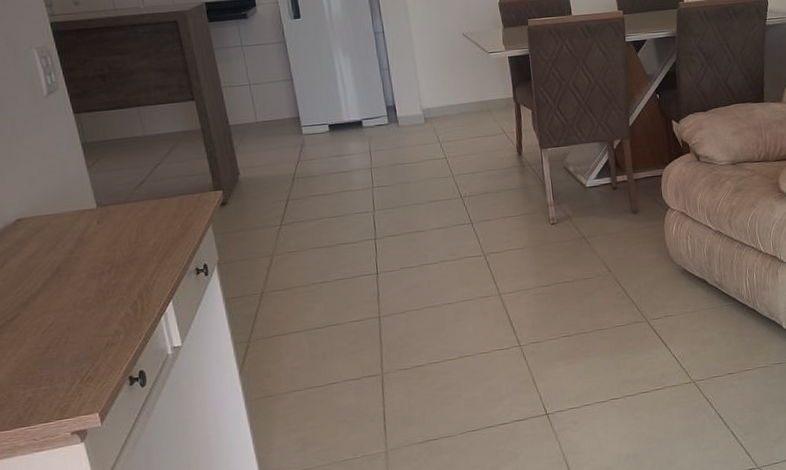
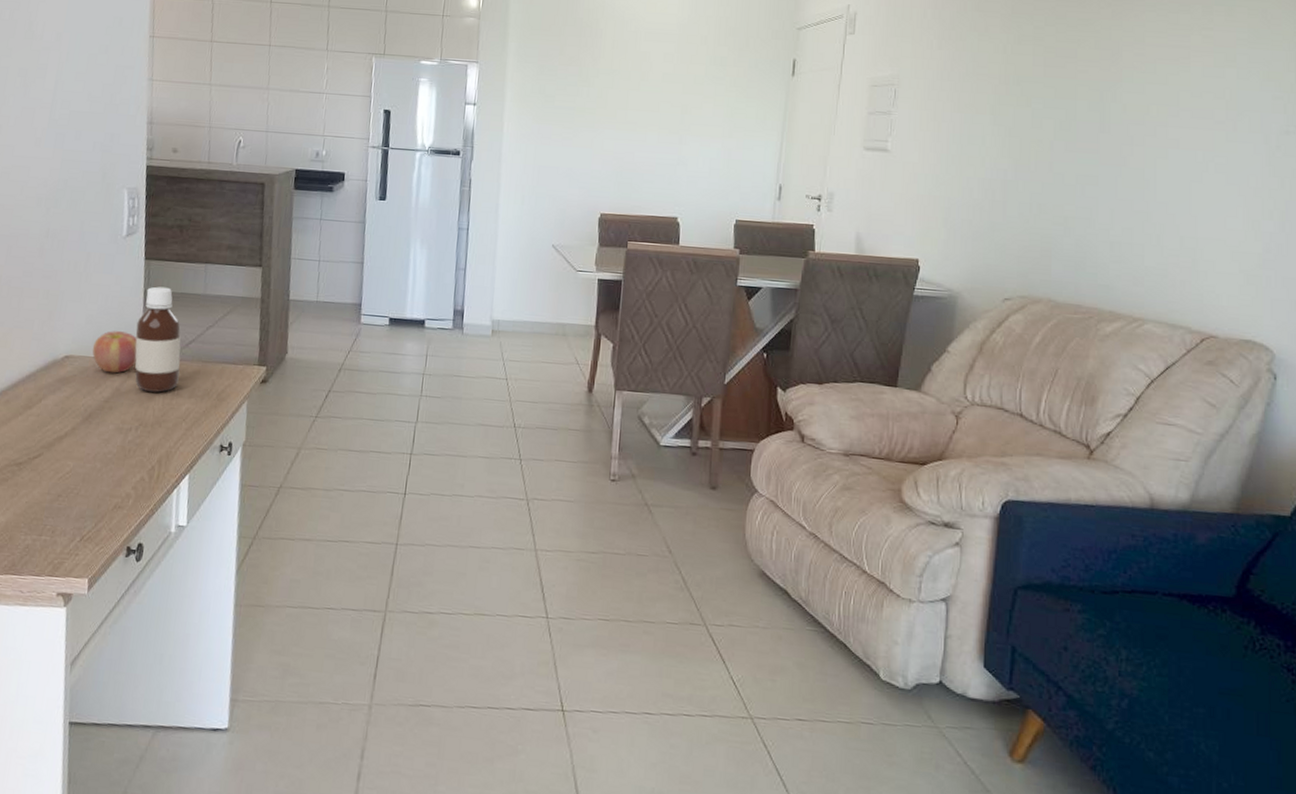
apple: none [42,185,92,227] -> present [92,331,137,374]
bottle: none [82,136,140,236] -> present [135,286,181,393]

